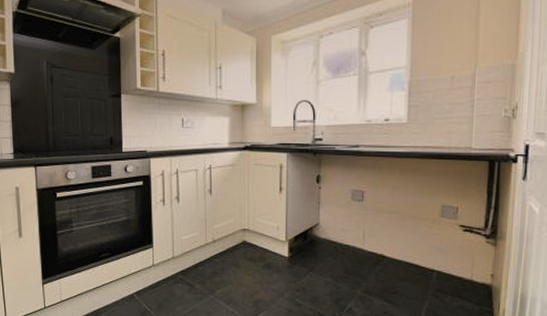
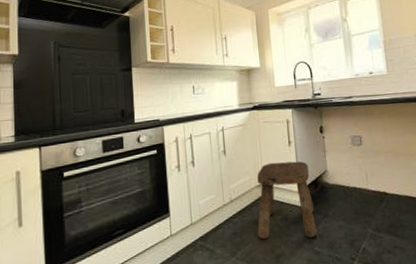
stool: none [238,208,301,289] -> present [257,161,317,239]

